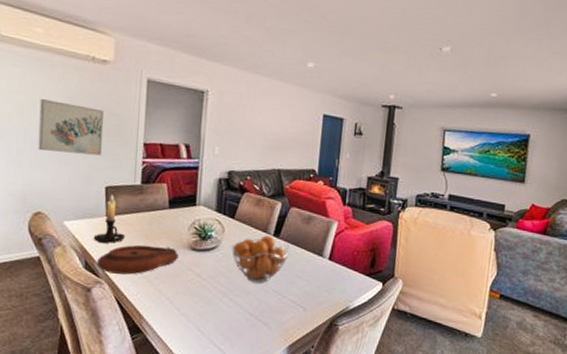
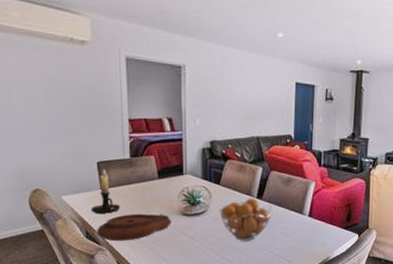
wall art: present [38,98,104,156] -> none [25,81,91,133]

